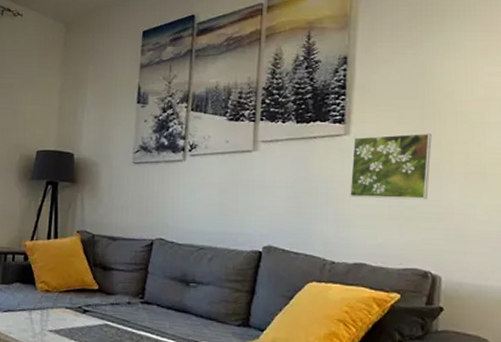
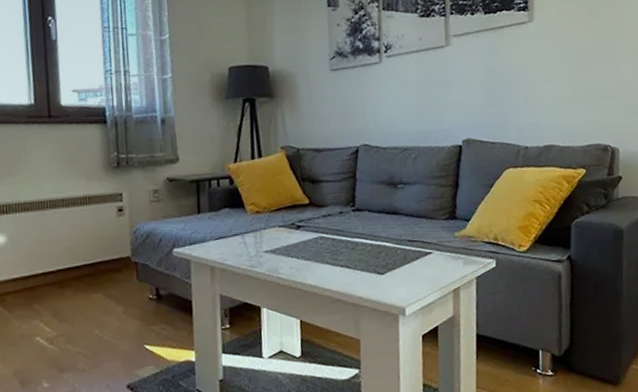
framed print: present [350,132,432,200] -> none [536,13,606,83]

